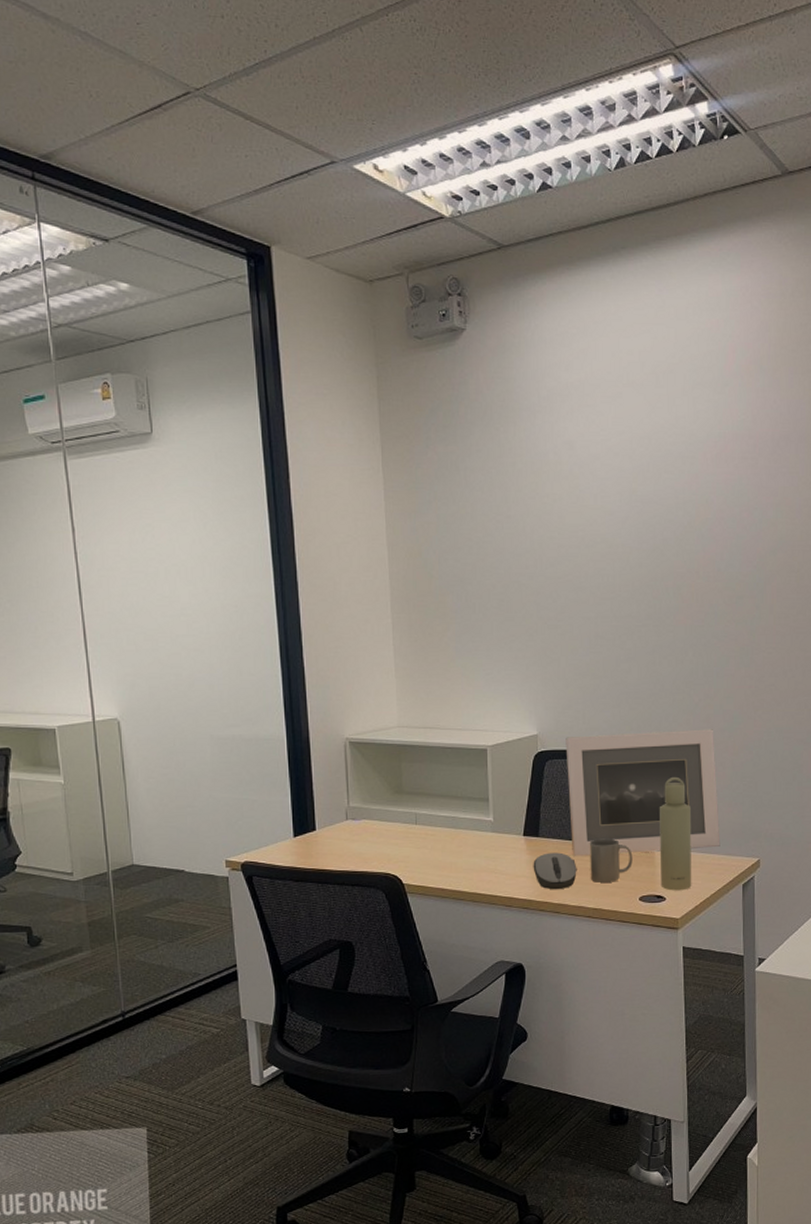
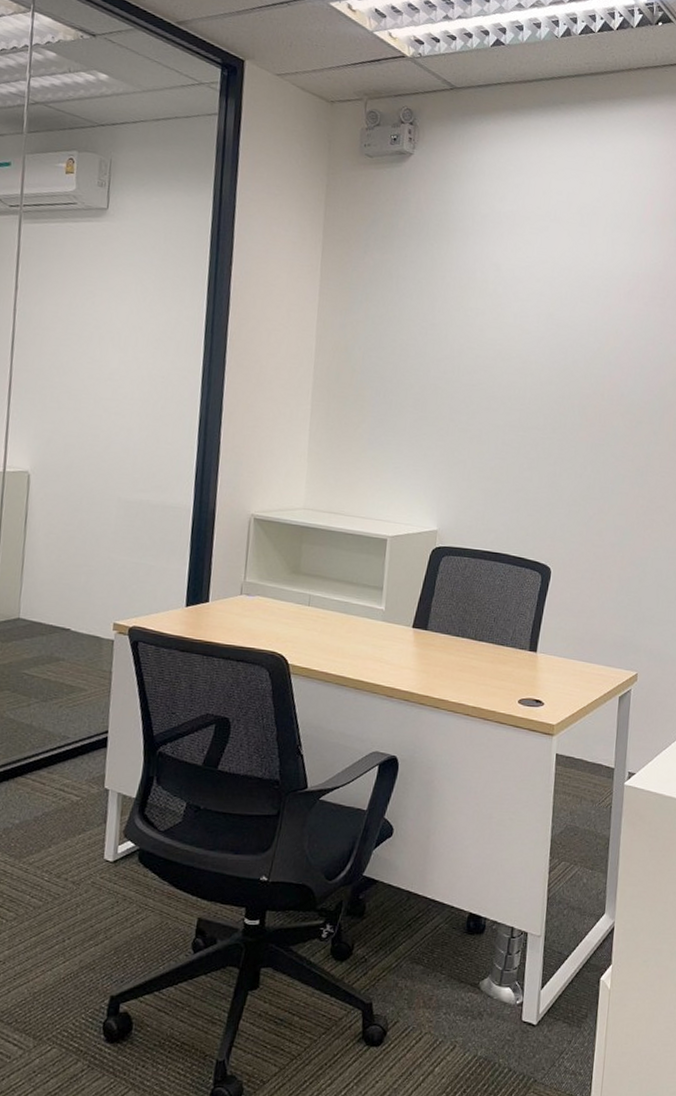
computer mouse: present [533,852,577,890] -> none [418,647,461,685]
picture frame: present [565,729,720,857] -> none [457,535,605,658]
mug: present [589,838,633,883] -> none [473,638,516,682]
bottle: present [659,778,692,891] -> none [540,585,576,697]

